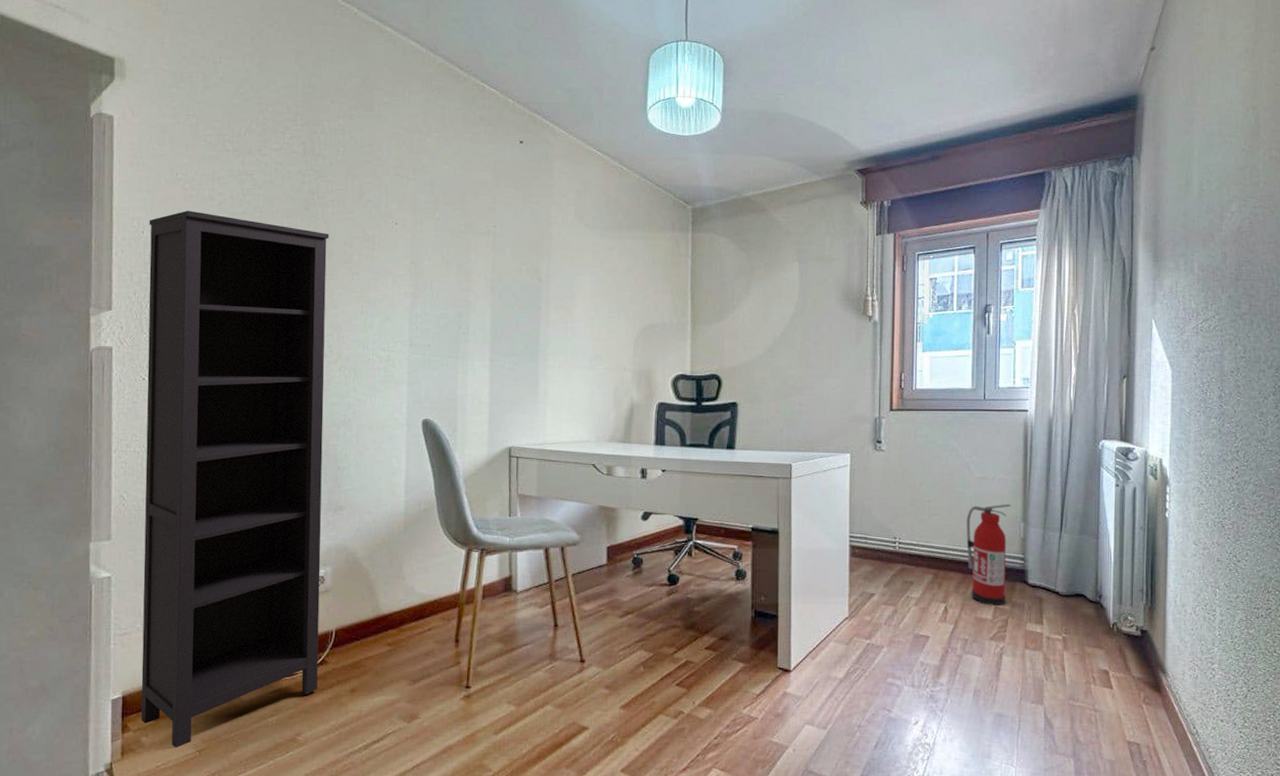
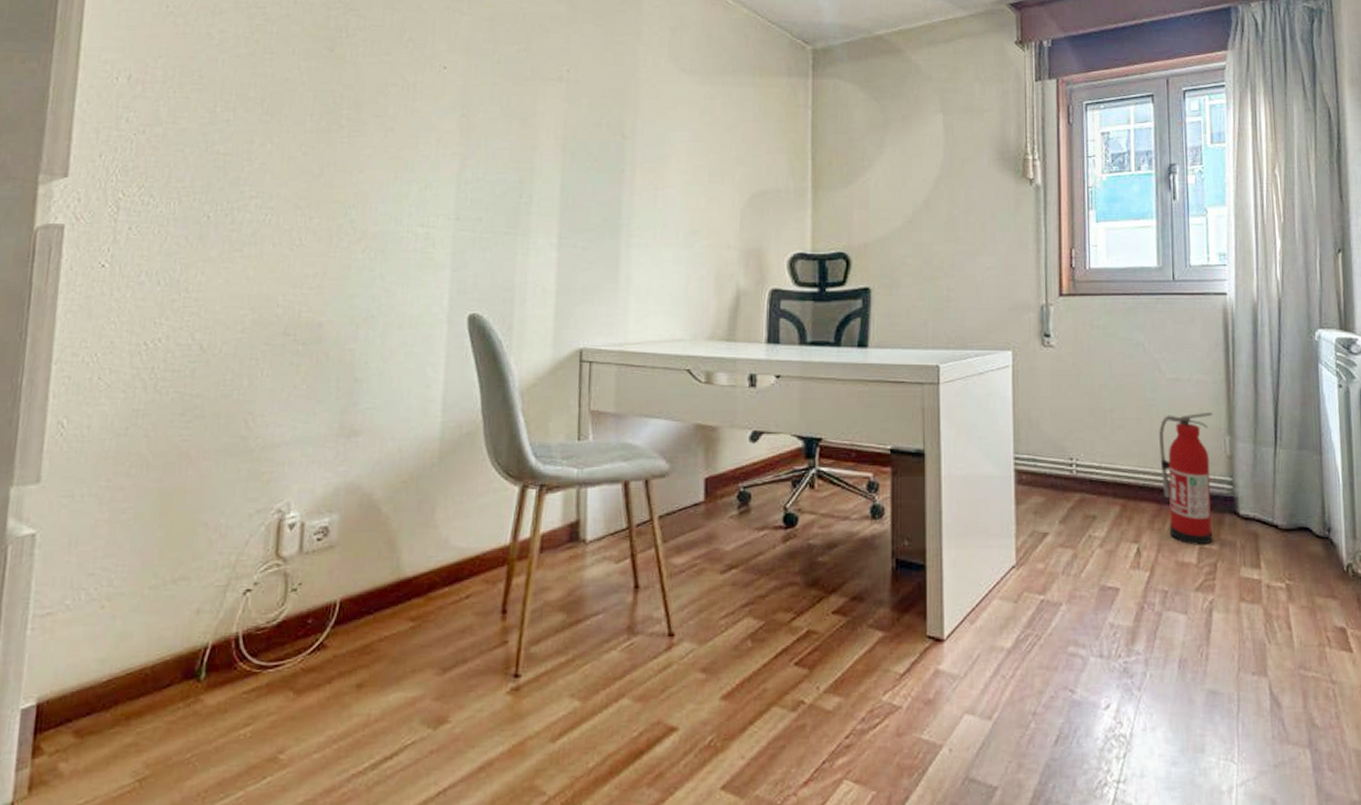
bookcase: present [141,210,329,748] -> none [61,51,359,778]

